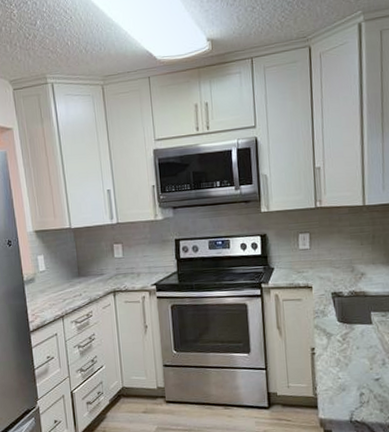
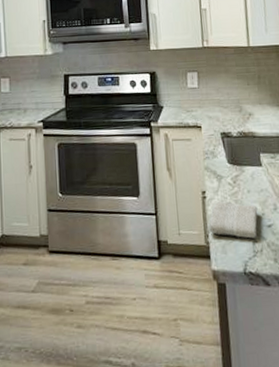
washcloth: none [317,357,366,391] -> present [209,201,258,239]

